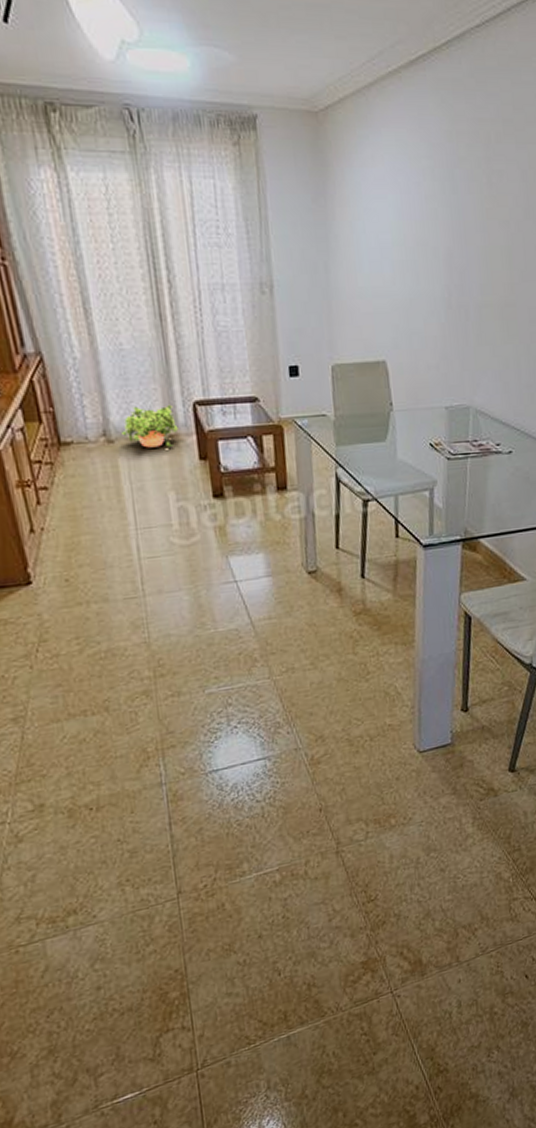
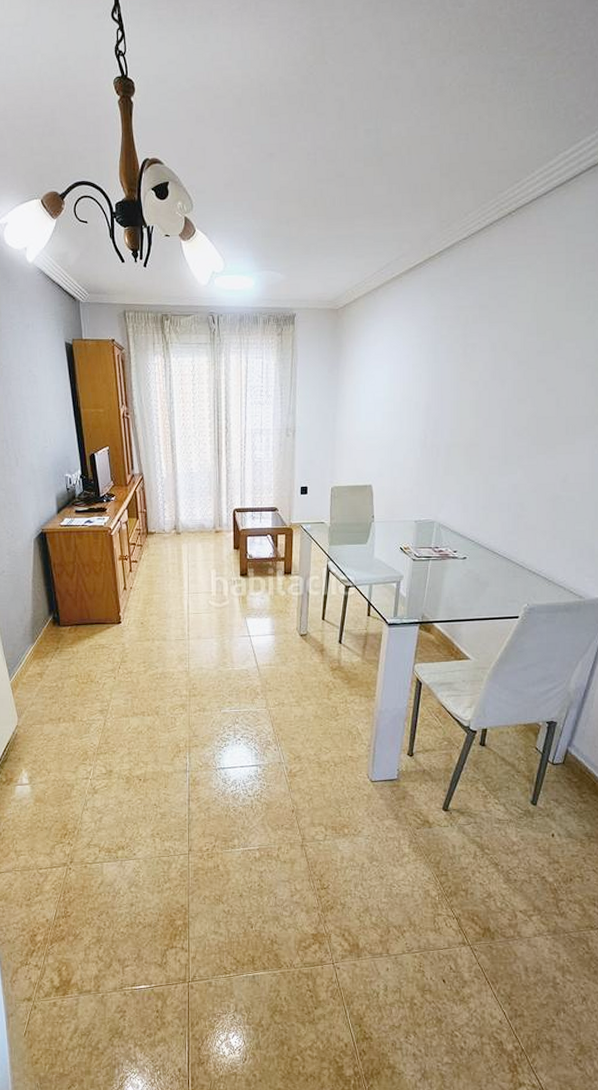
potted plant: present [120,404,179,448] -> none [185,510,222,539]

